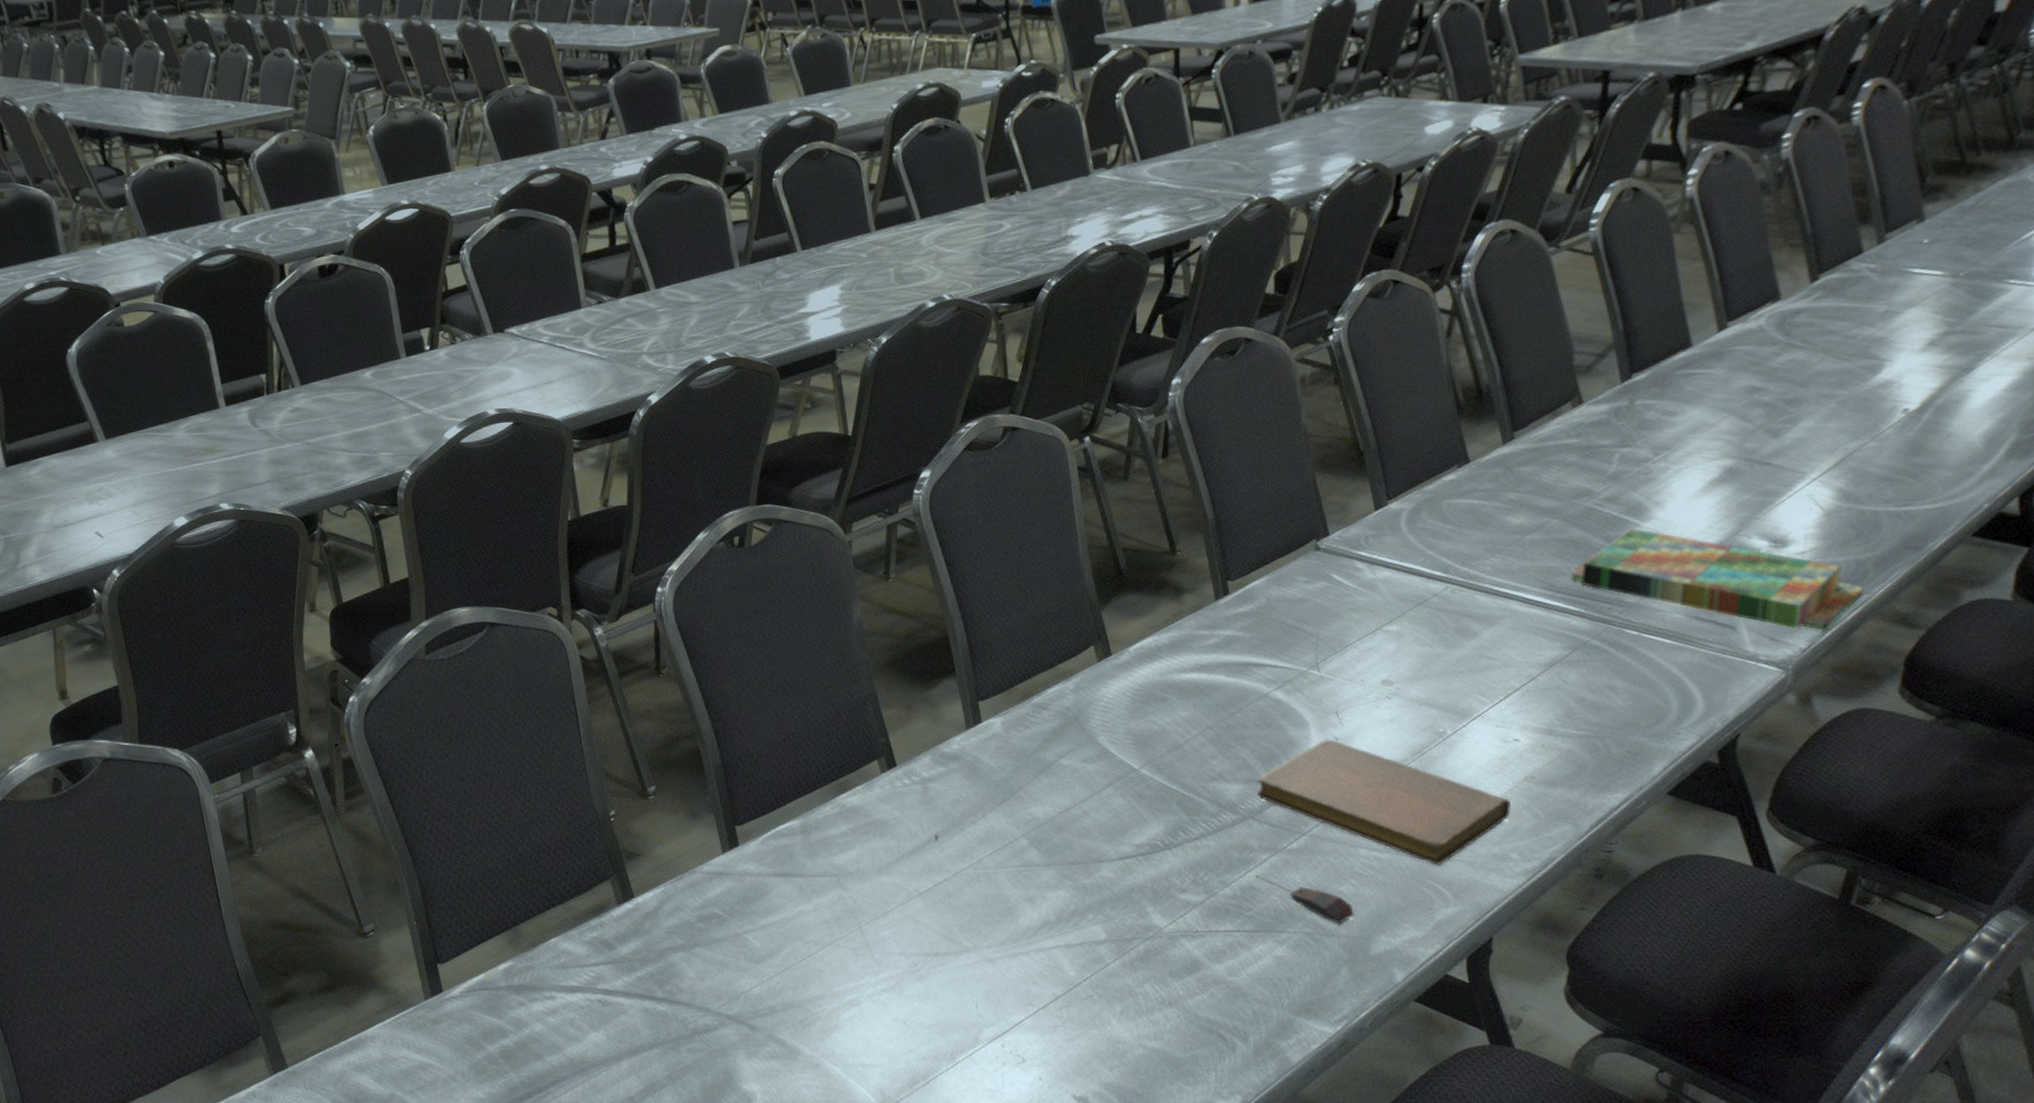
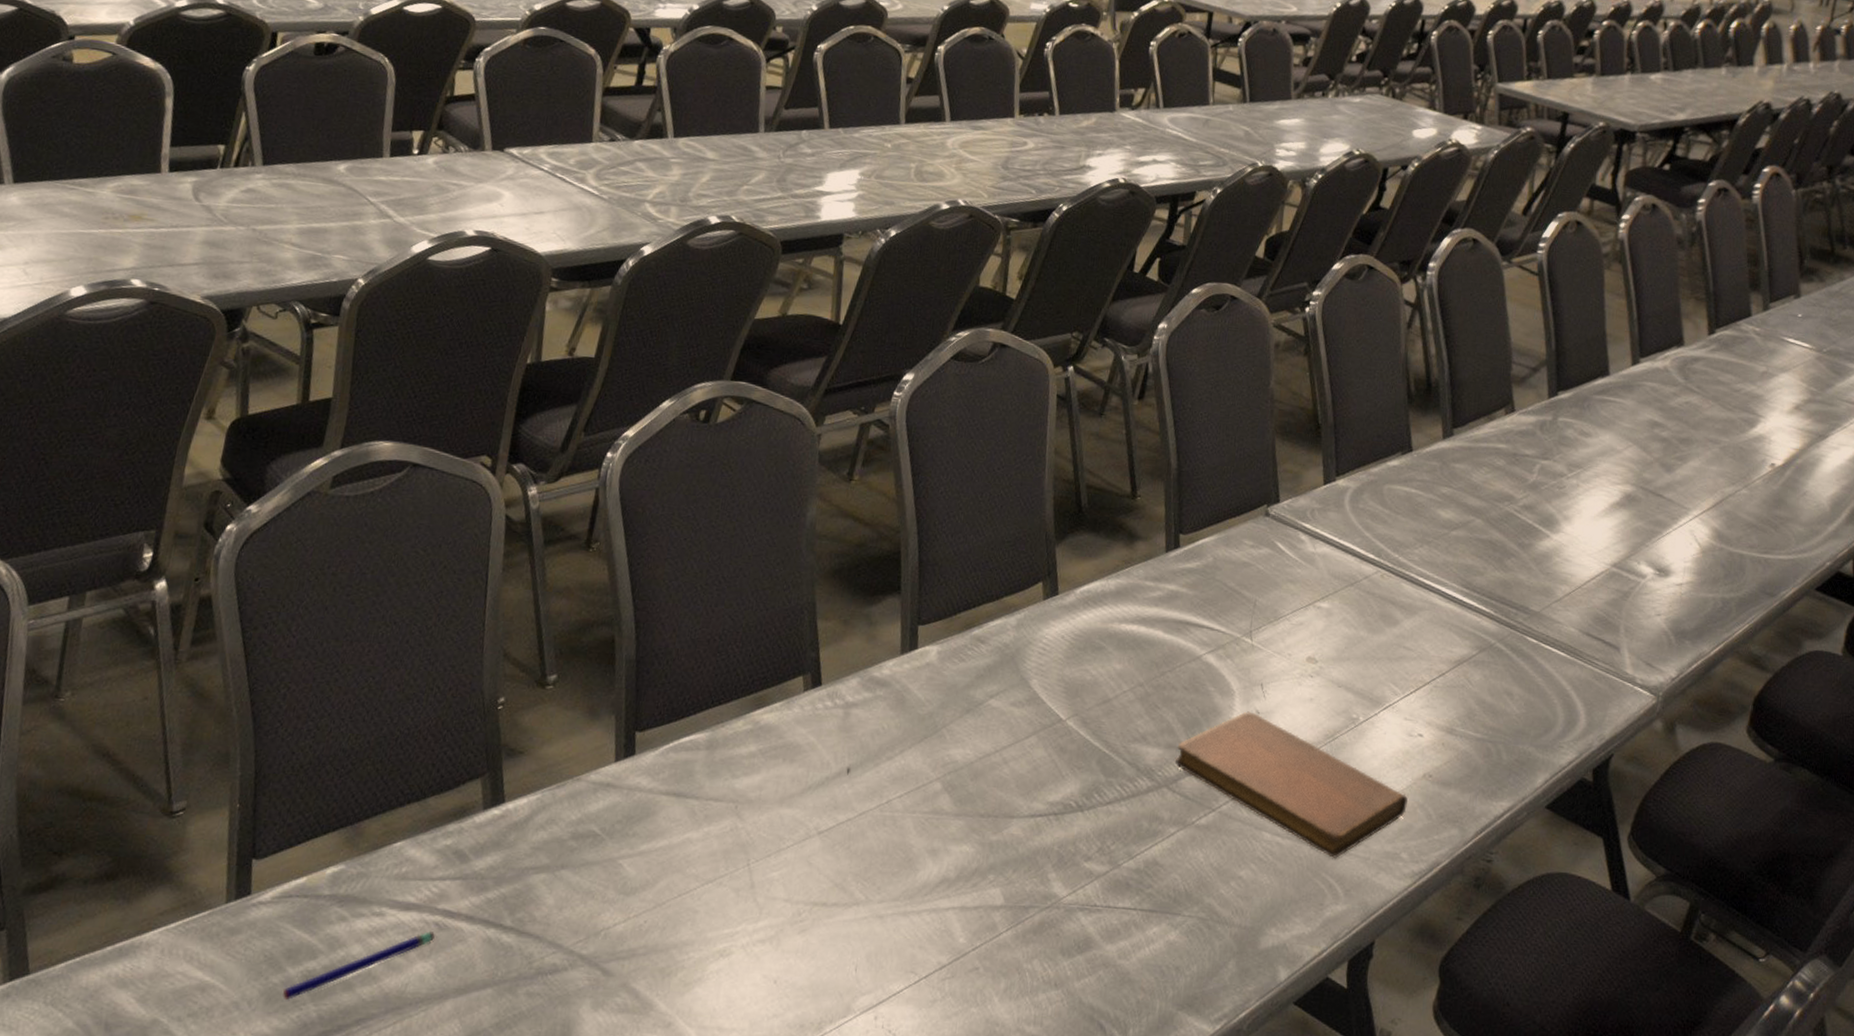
pen: none [488,1006,601,1071] -> present [283,930,436,1000]
computer mouse: present [1256,875,1354,924] -> none [1161,850,1249,912]
board game: present [1570,528,1864,631] -> none [1485,538,1727,663]

